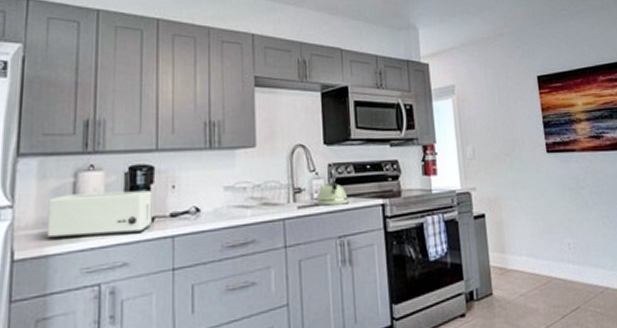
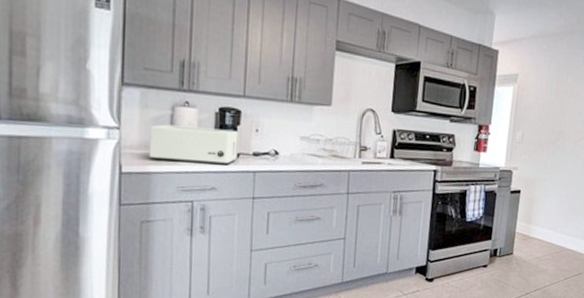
kettle: present [315,165,349,206] -> none [377,130,406,166]

